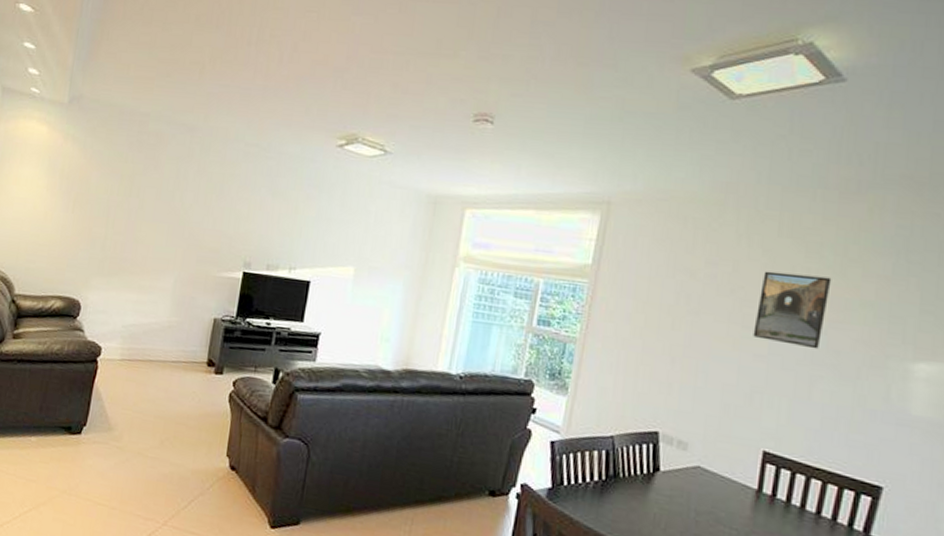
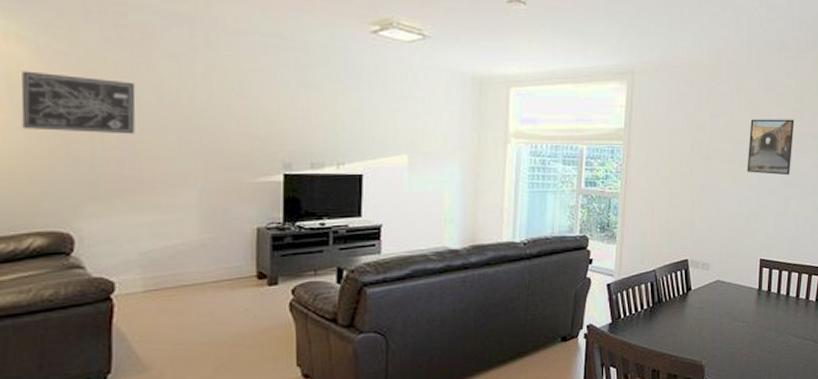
wall art: none [64,165,144,223] -> present [21,71,136,135]

